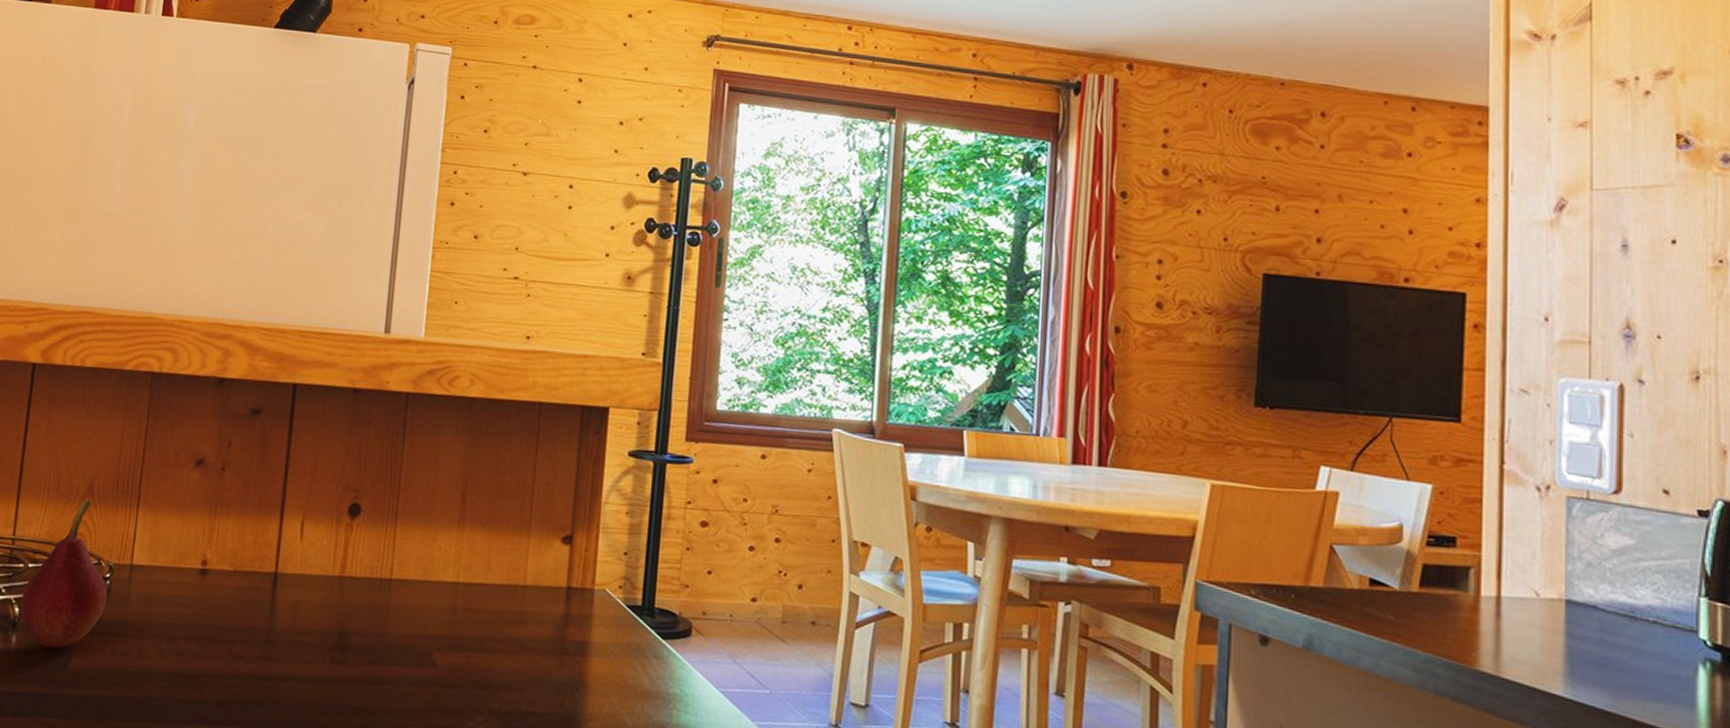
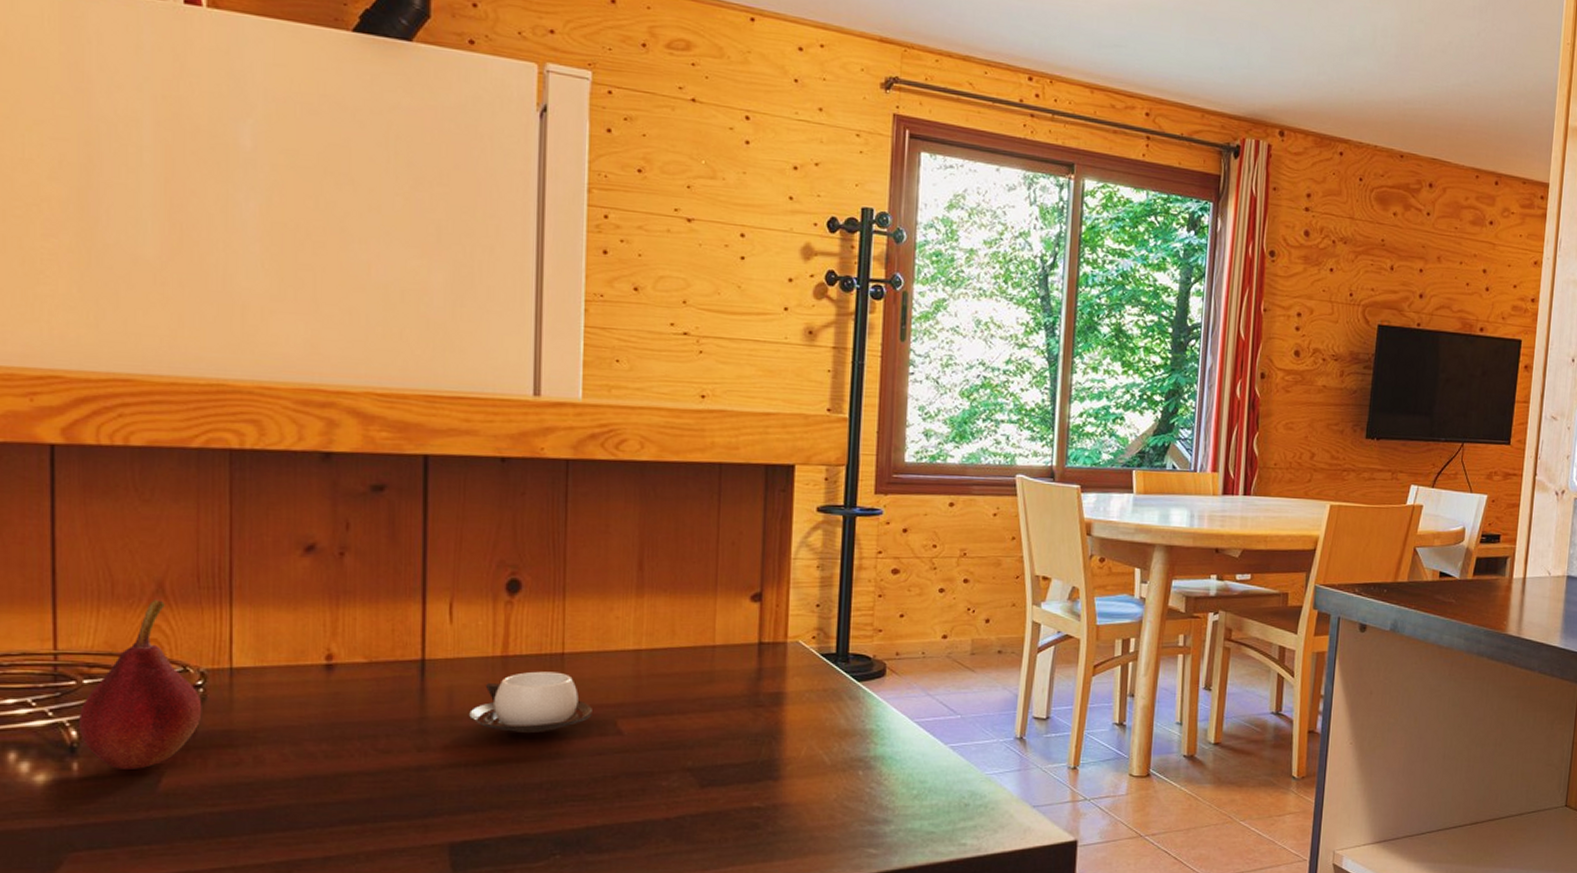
cup: none [307,594,412,657] -> present [468,671,592,734]

